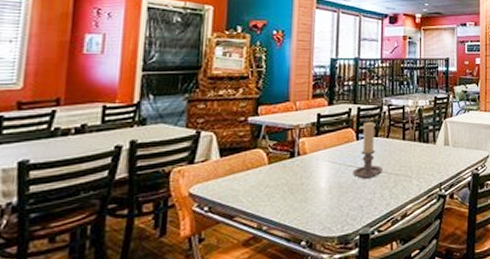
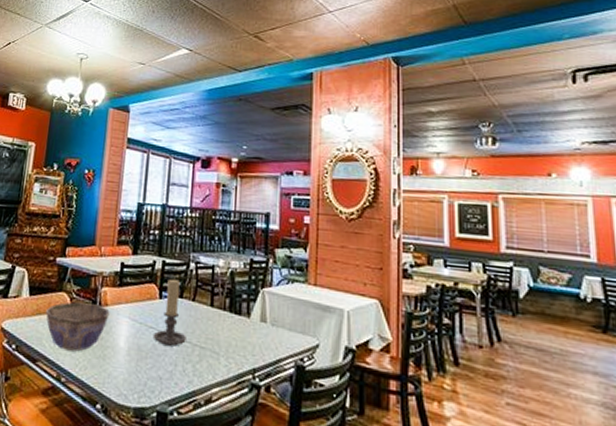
bowl: none [240,155,309,201] -> present [46,302,110,352]

